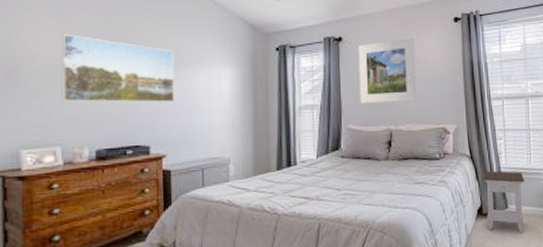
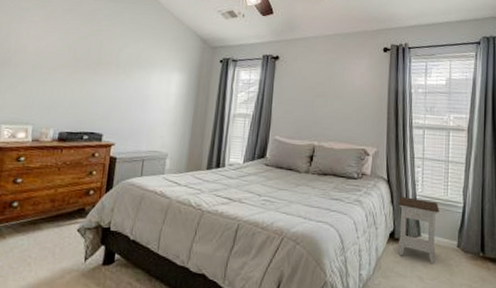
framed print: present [61,35,175,103] -> none [40,32,134,98]
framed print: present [358,38,417,104] -> none [288,62,345,121]

